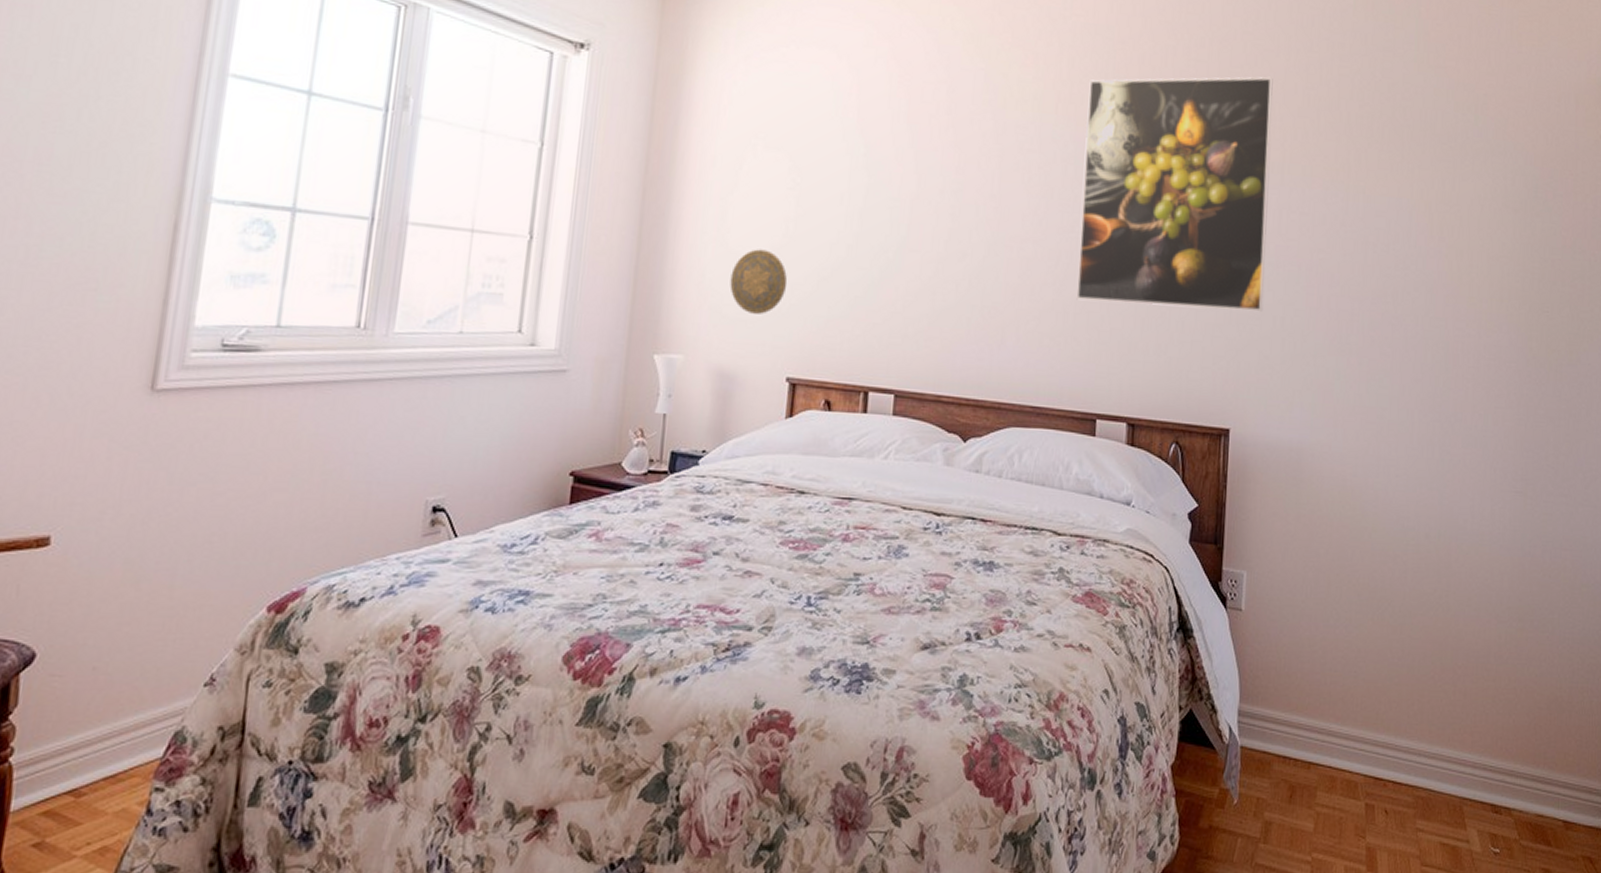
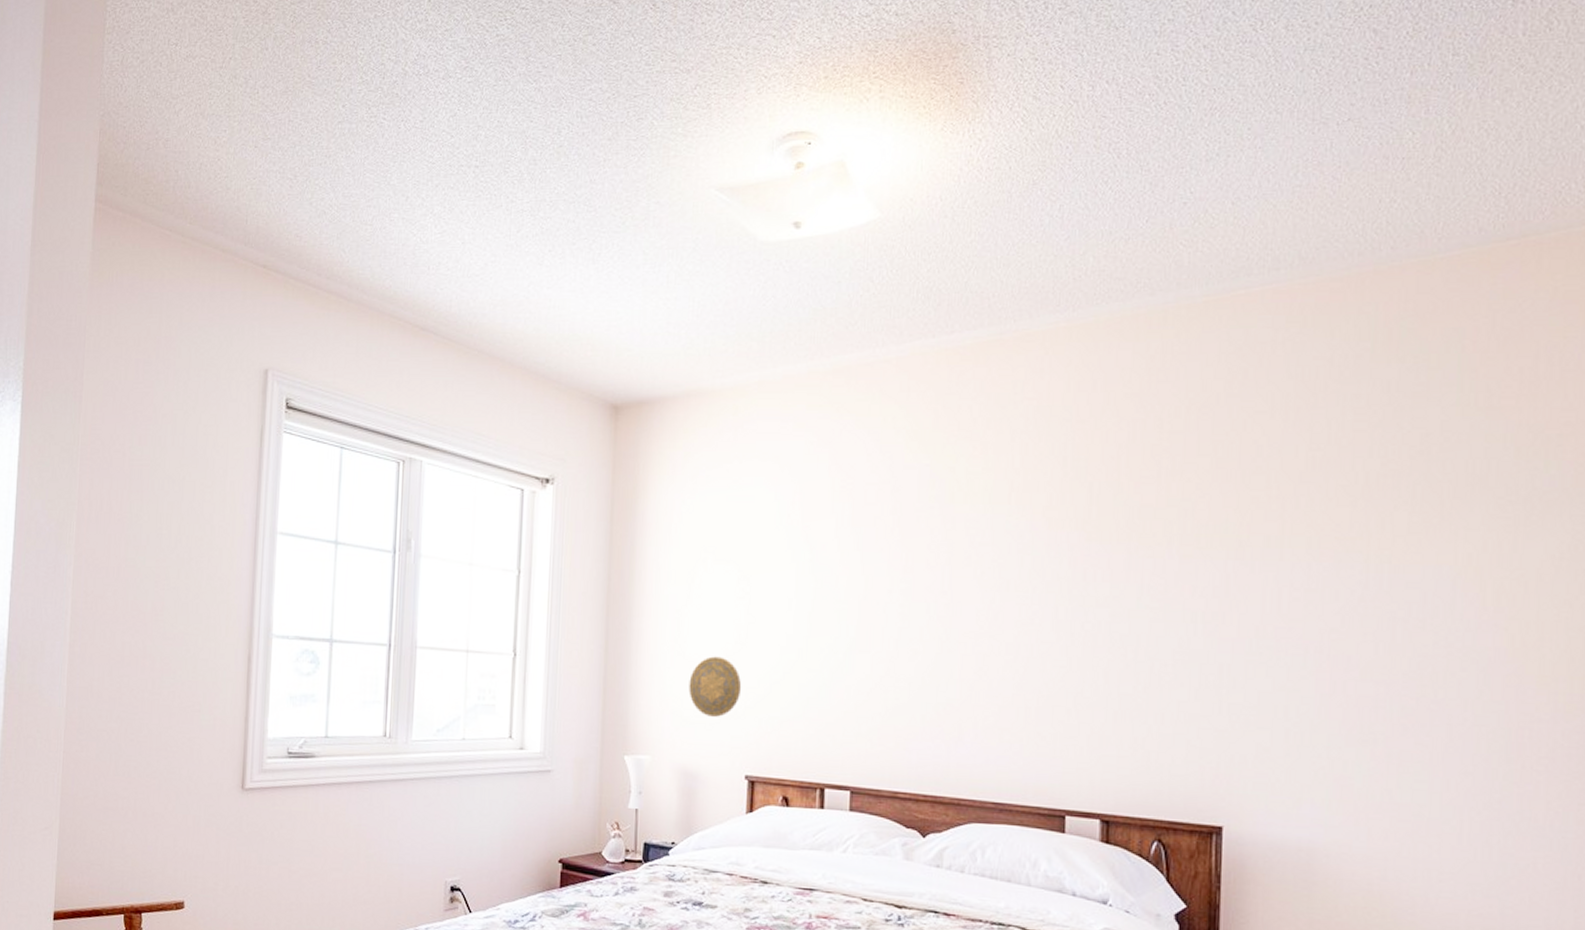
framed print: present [1076,76,1273,312] -> none [1038,441,1267,700]

